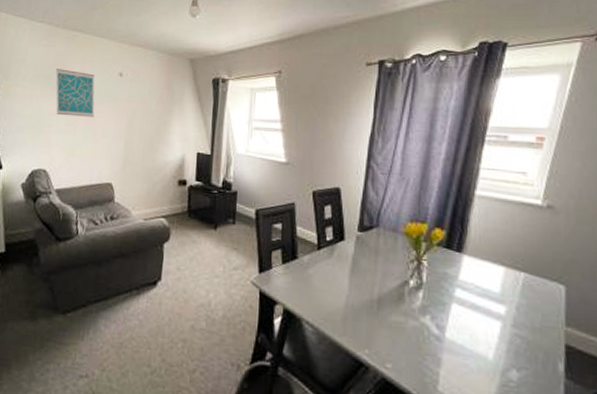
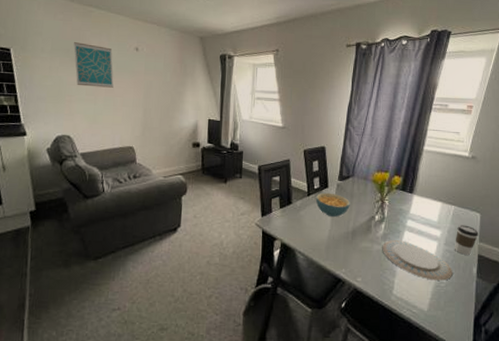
cereal bowl: none [329,246,374,279] -> present [316,192,350,217]
plate: none [420,314,527,378] -> present [382,240,453,281]
coffee cup: none [527,298,565,344] -> present [455,224,479,255]

